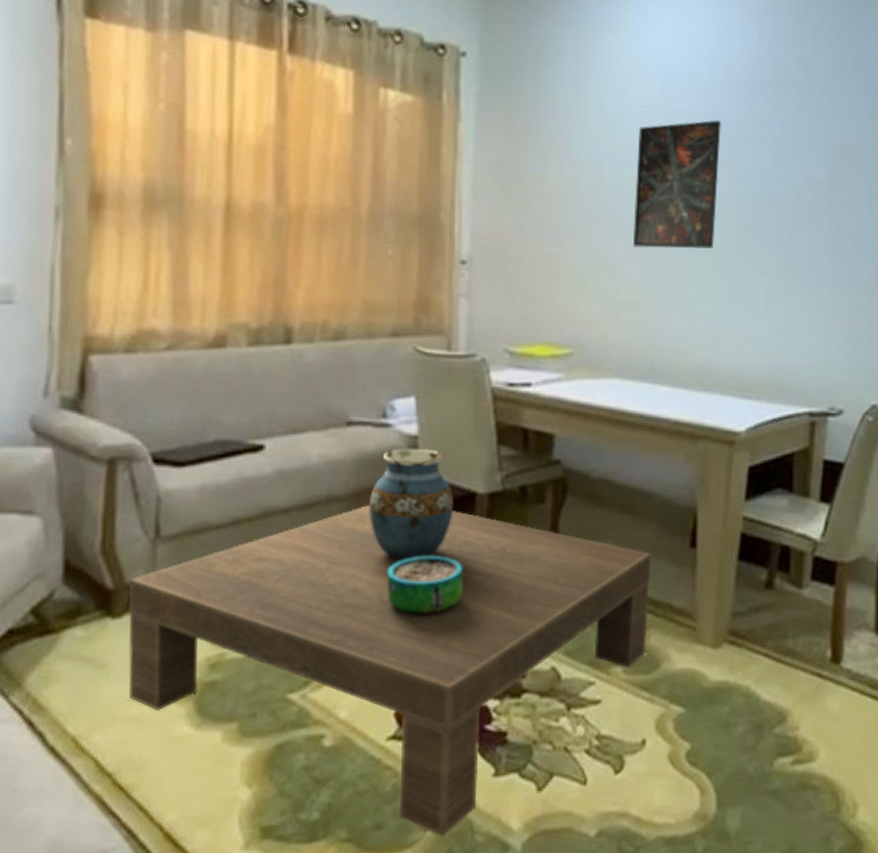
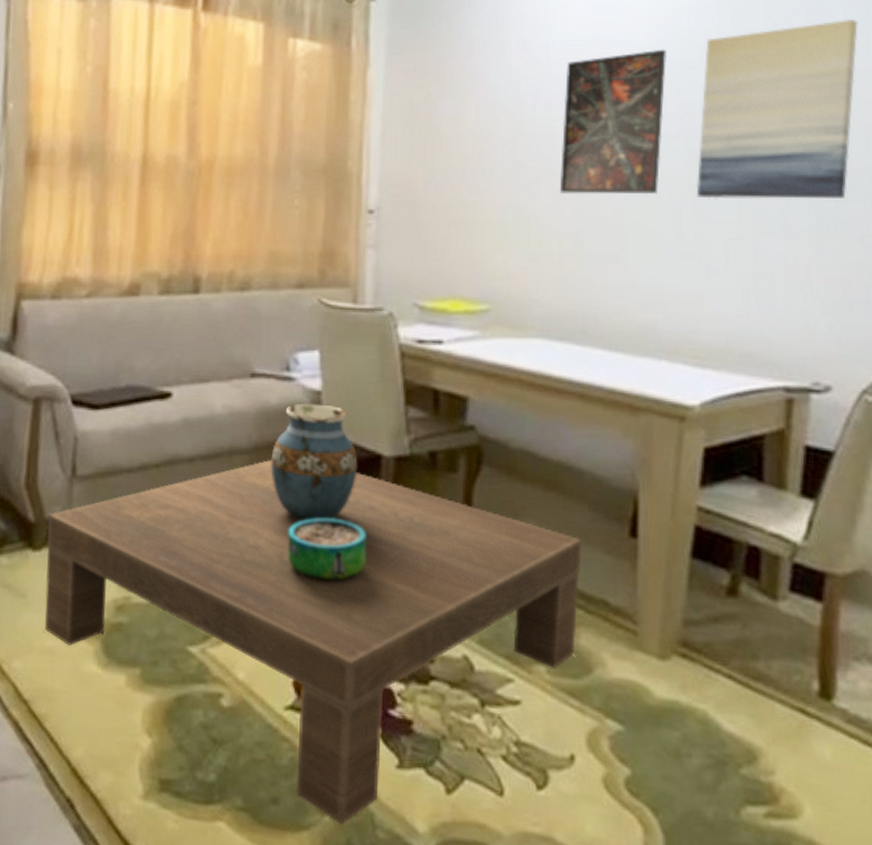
wall art: none [743,103,866,255] -> present [696,18,859,199]

